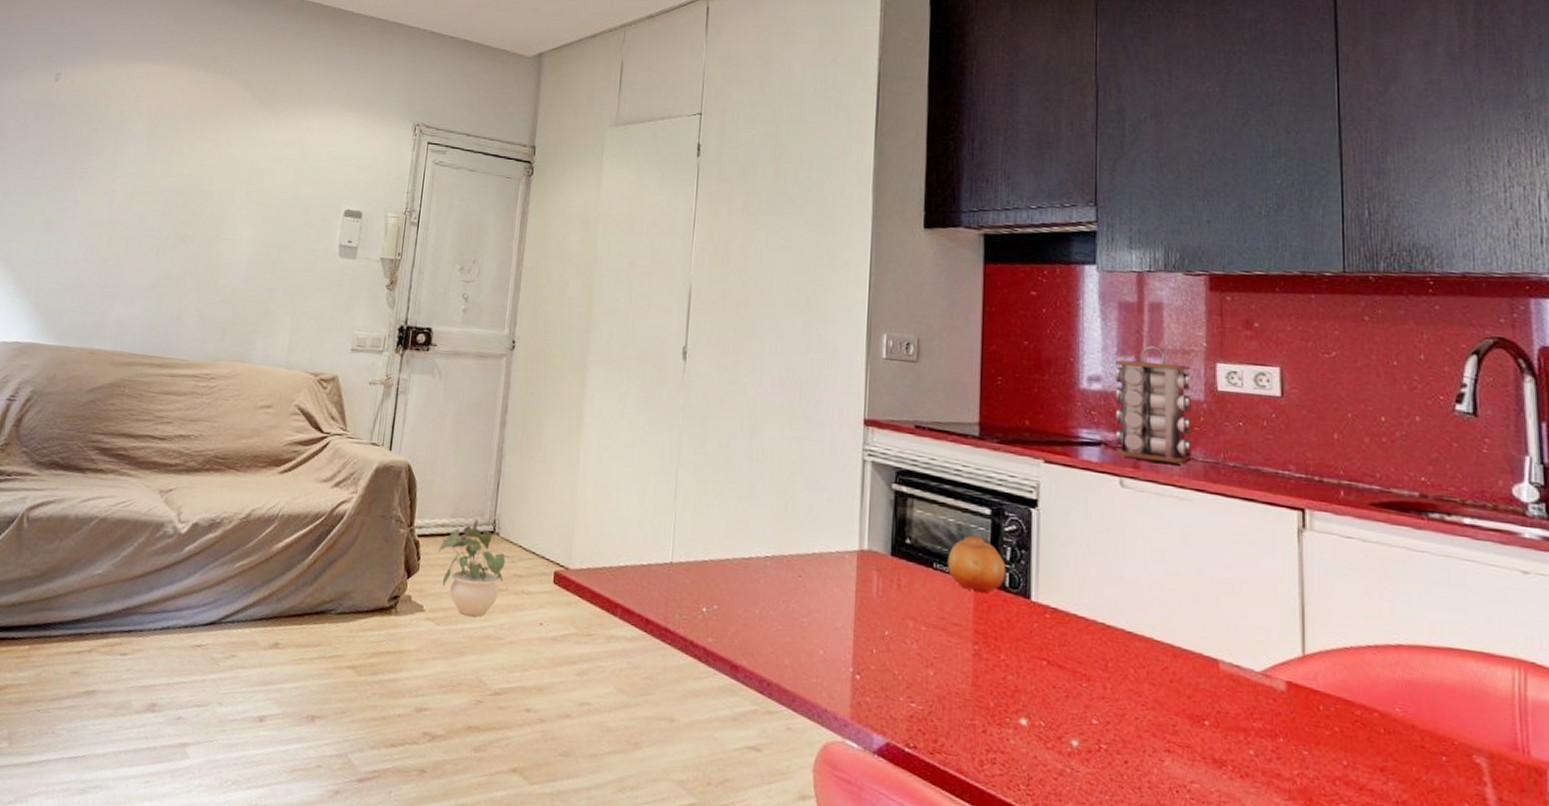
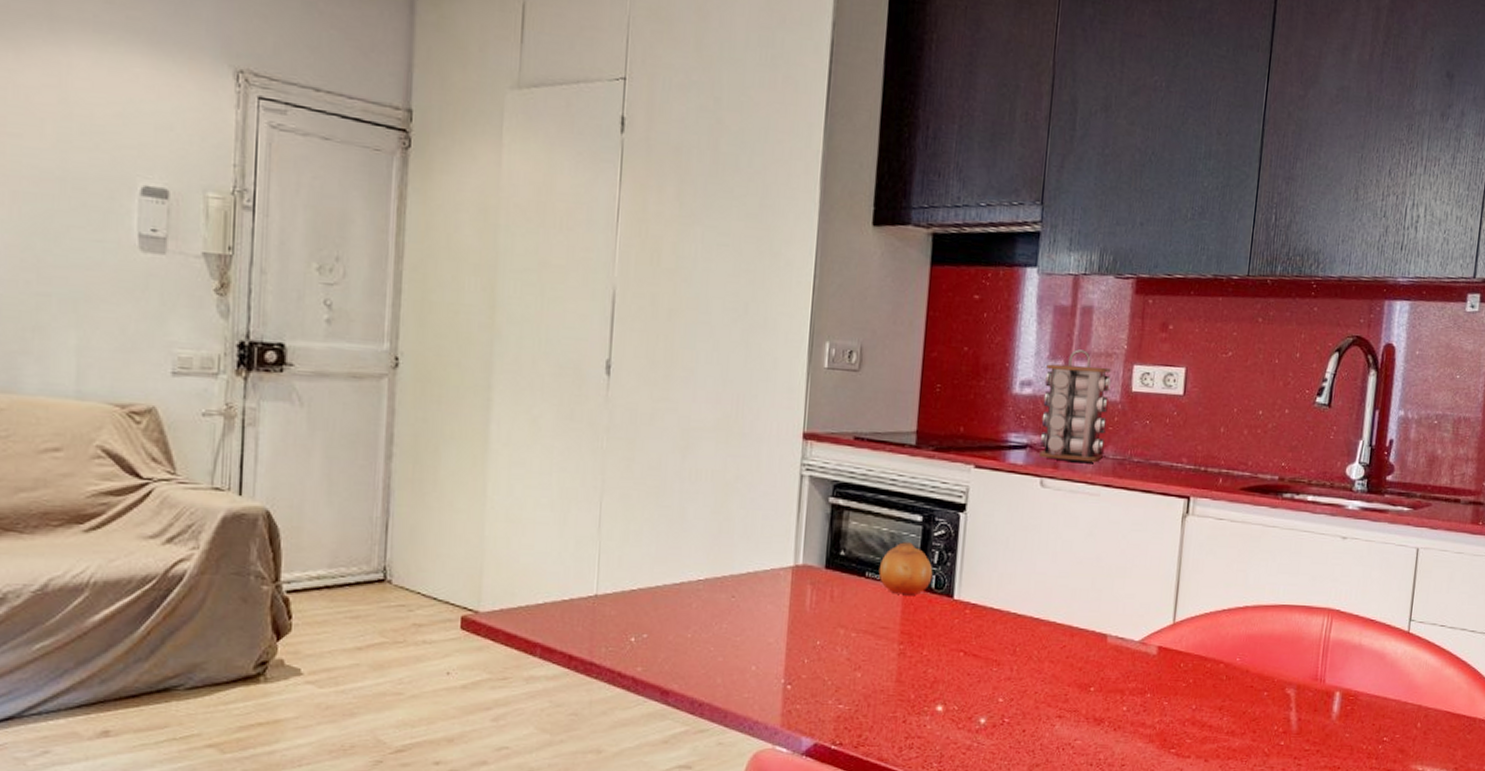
potted plant: present [438,518,506,617] -> none [315,567,401,674]

